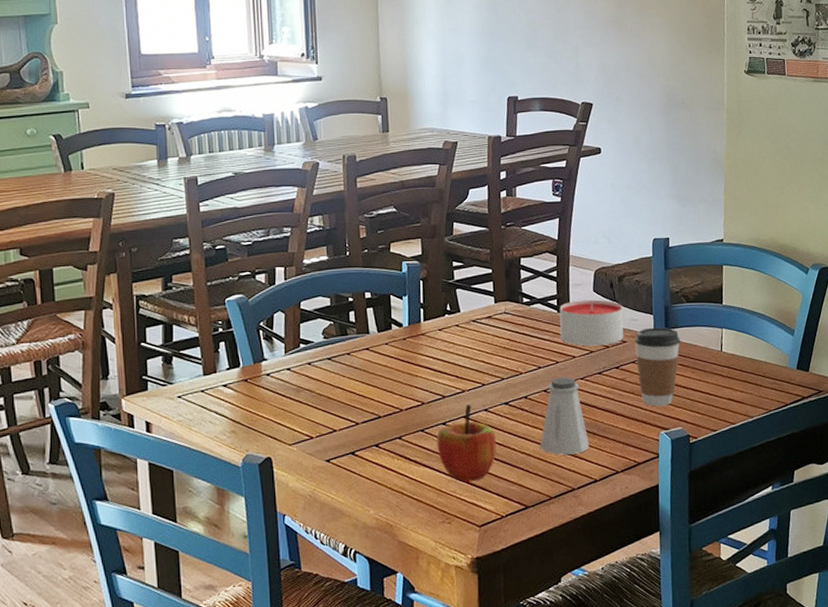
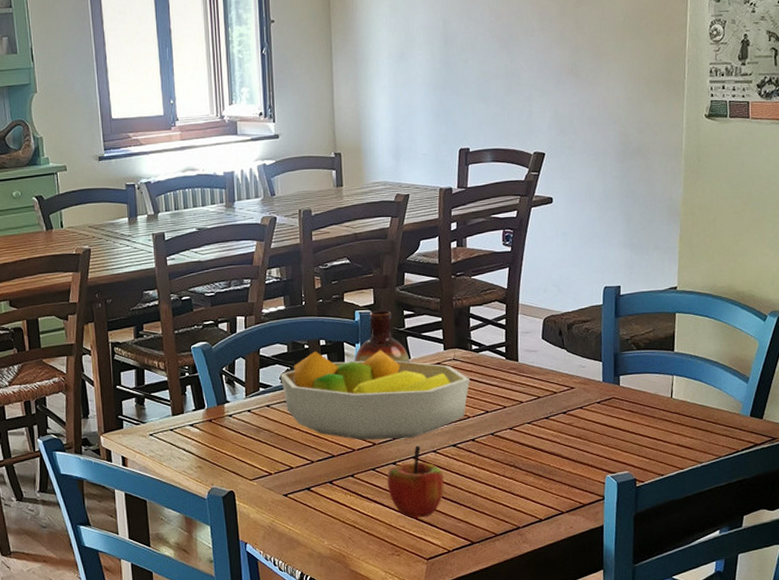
fruit bowl: none [323,303,522,399] -> present [280,350,470,440]
vase: none [401,261,459,317] -> present [354,310,410,363]
saltshaker: present [539,377,589,455] -> none [485,421,535,495]
candle: present [559,299,624,346] -> none [507,347,572,392]
coffee cup: present [634,327,680,407] -> none [582,374,629,451]

